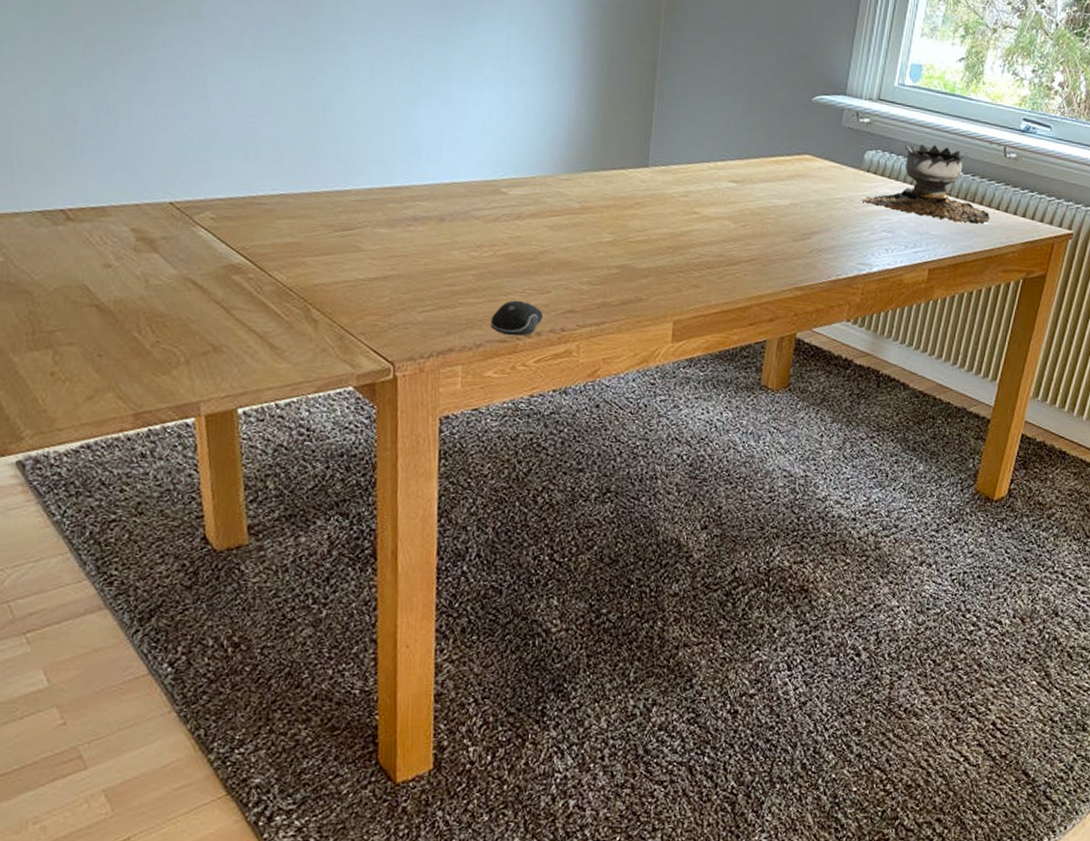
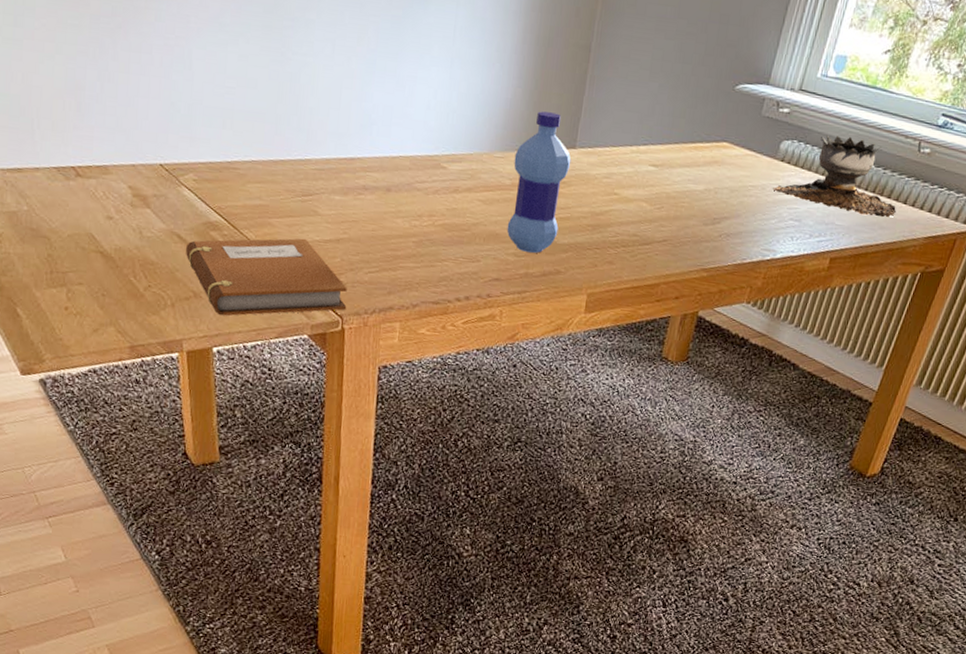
notebook: none [201,277,399,371] -> present [185,238,347,316]
computer mouse: present [490,300,544,336] -> none [426,266,473,300]
water bottle: none [578,130,645,280] -> present [507,111,571,253]

